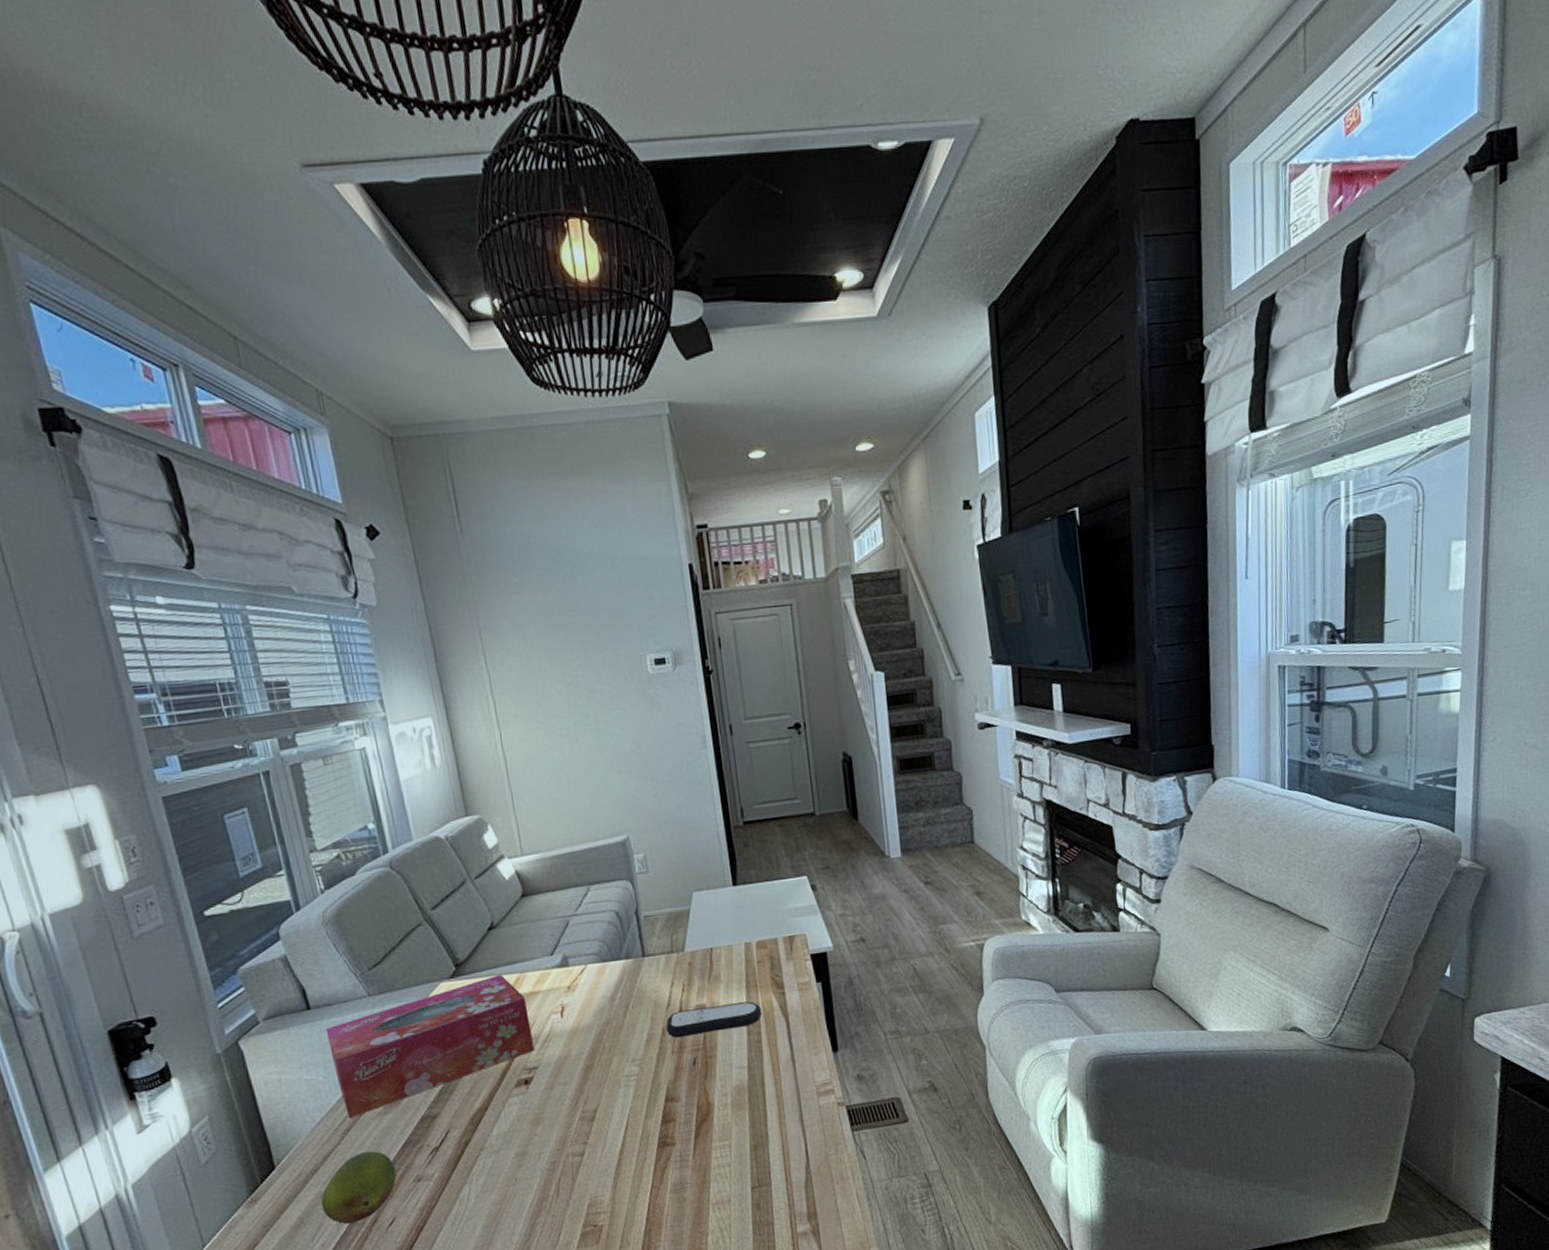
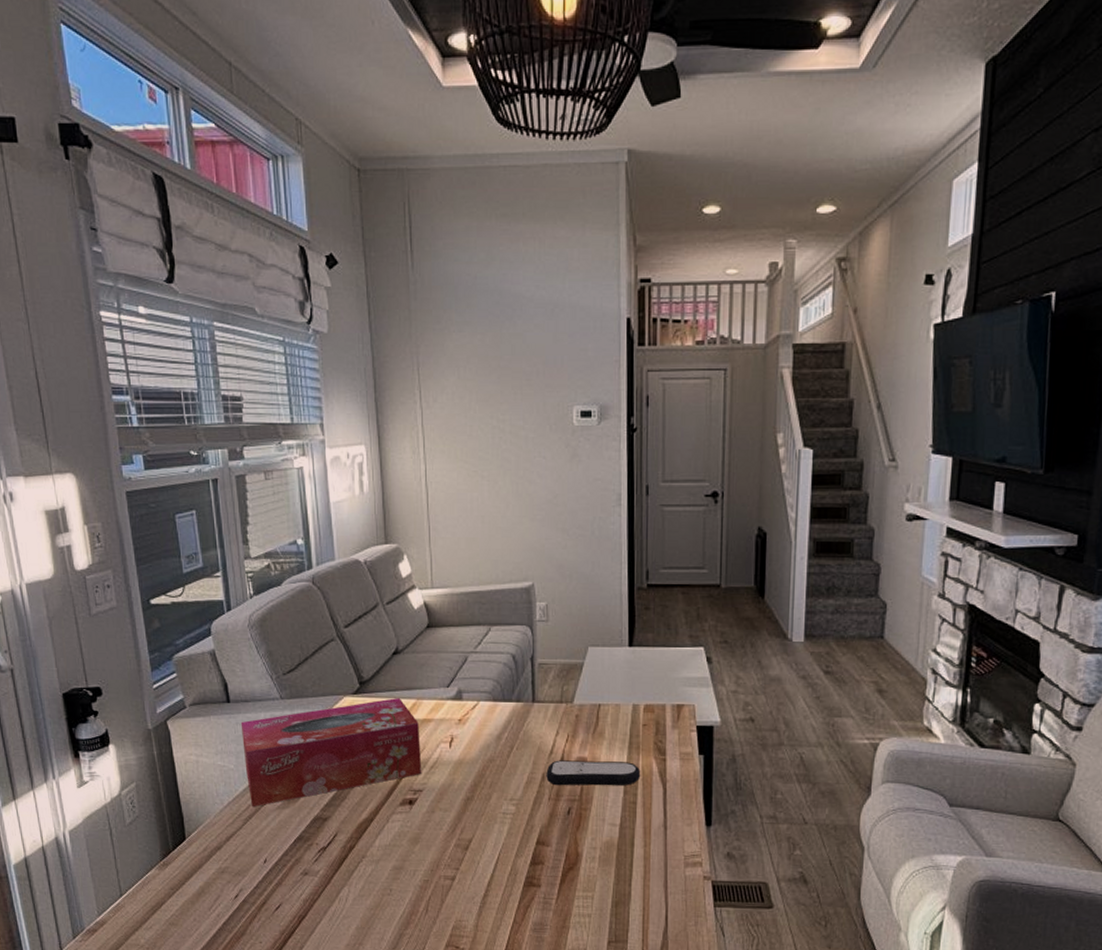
fruit: present [321,1151,397,1225] -> none [220,839,287,902]

